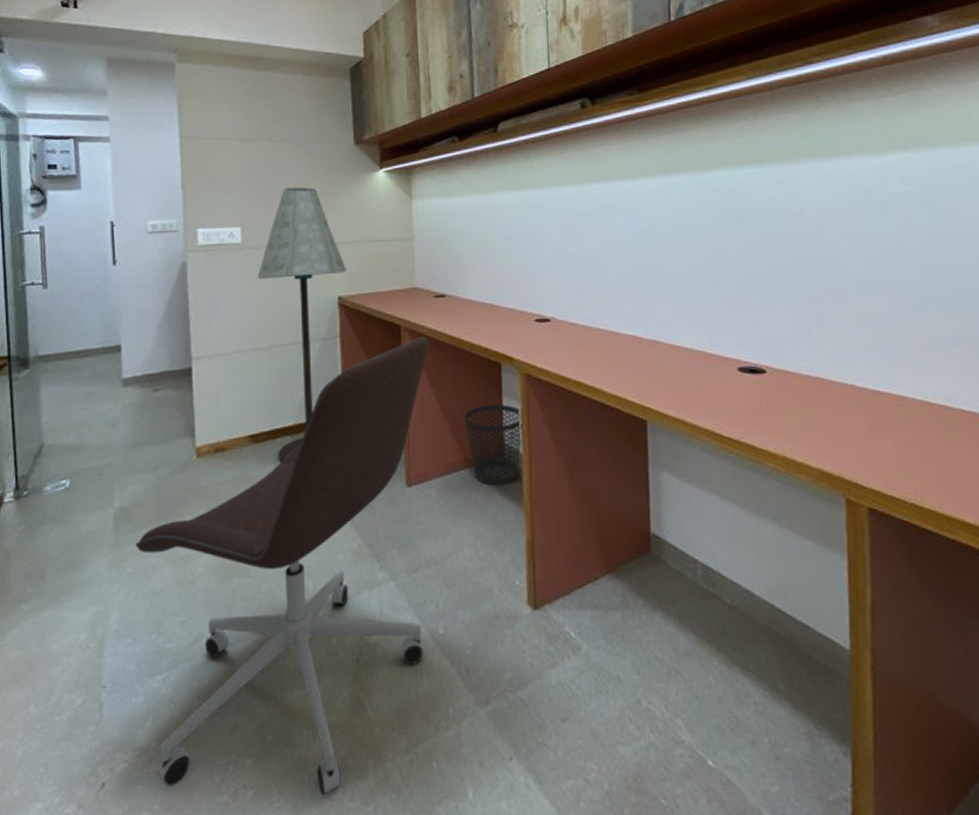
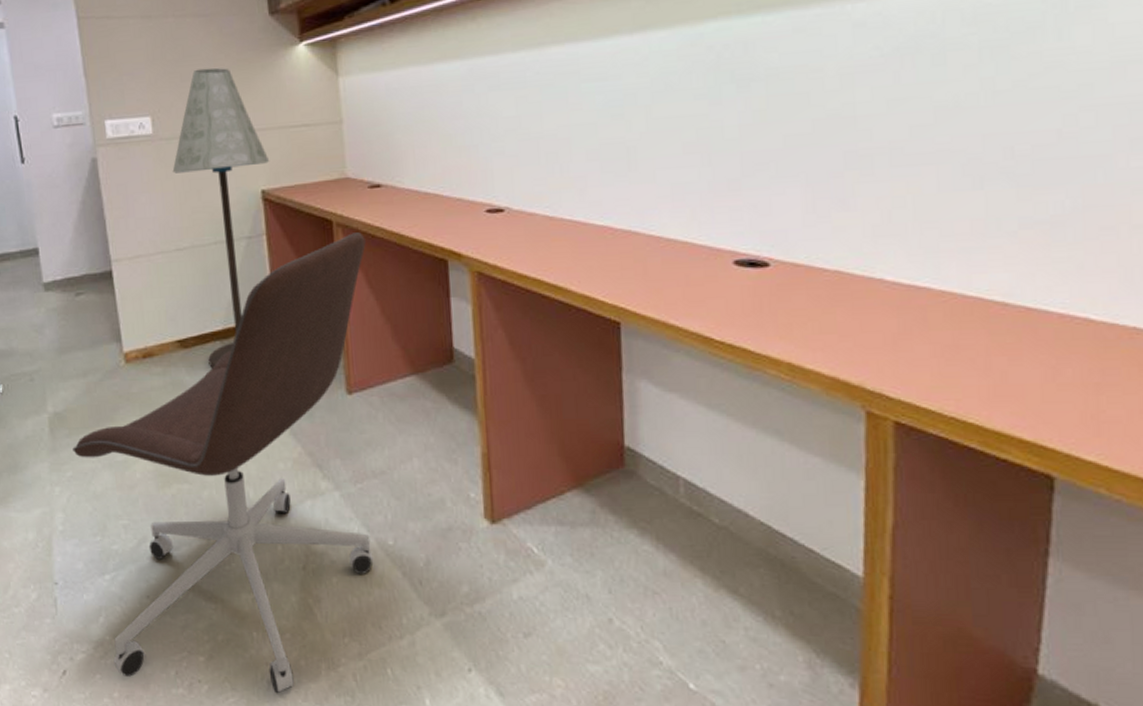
wastebasket: present [464,404,523,486] -> none [407,305,475,394]

